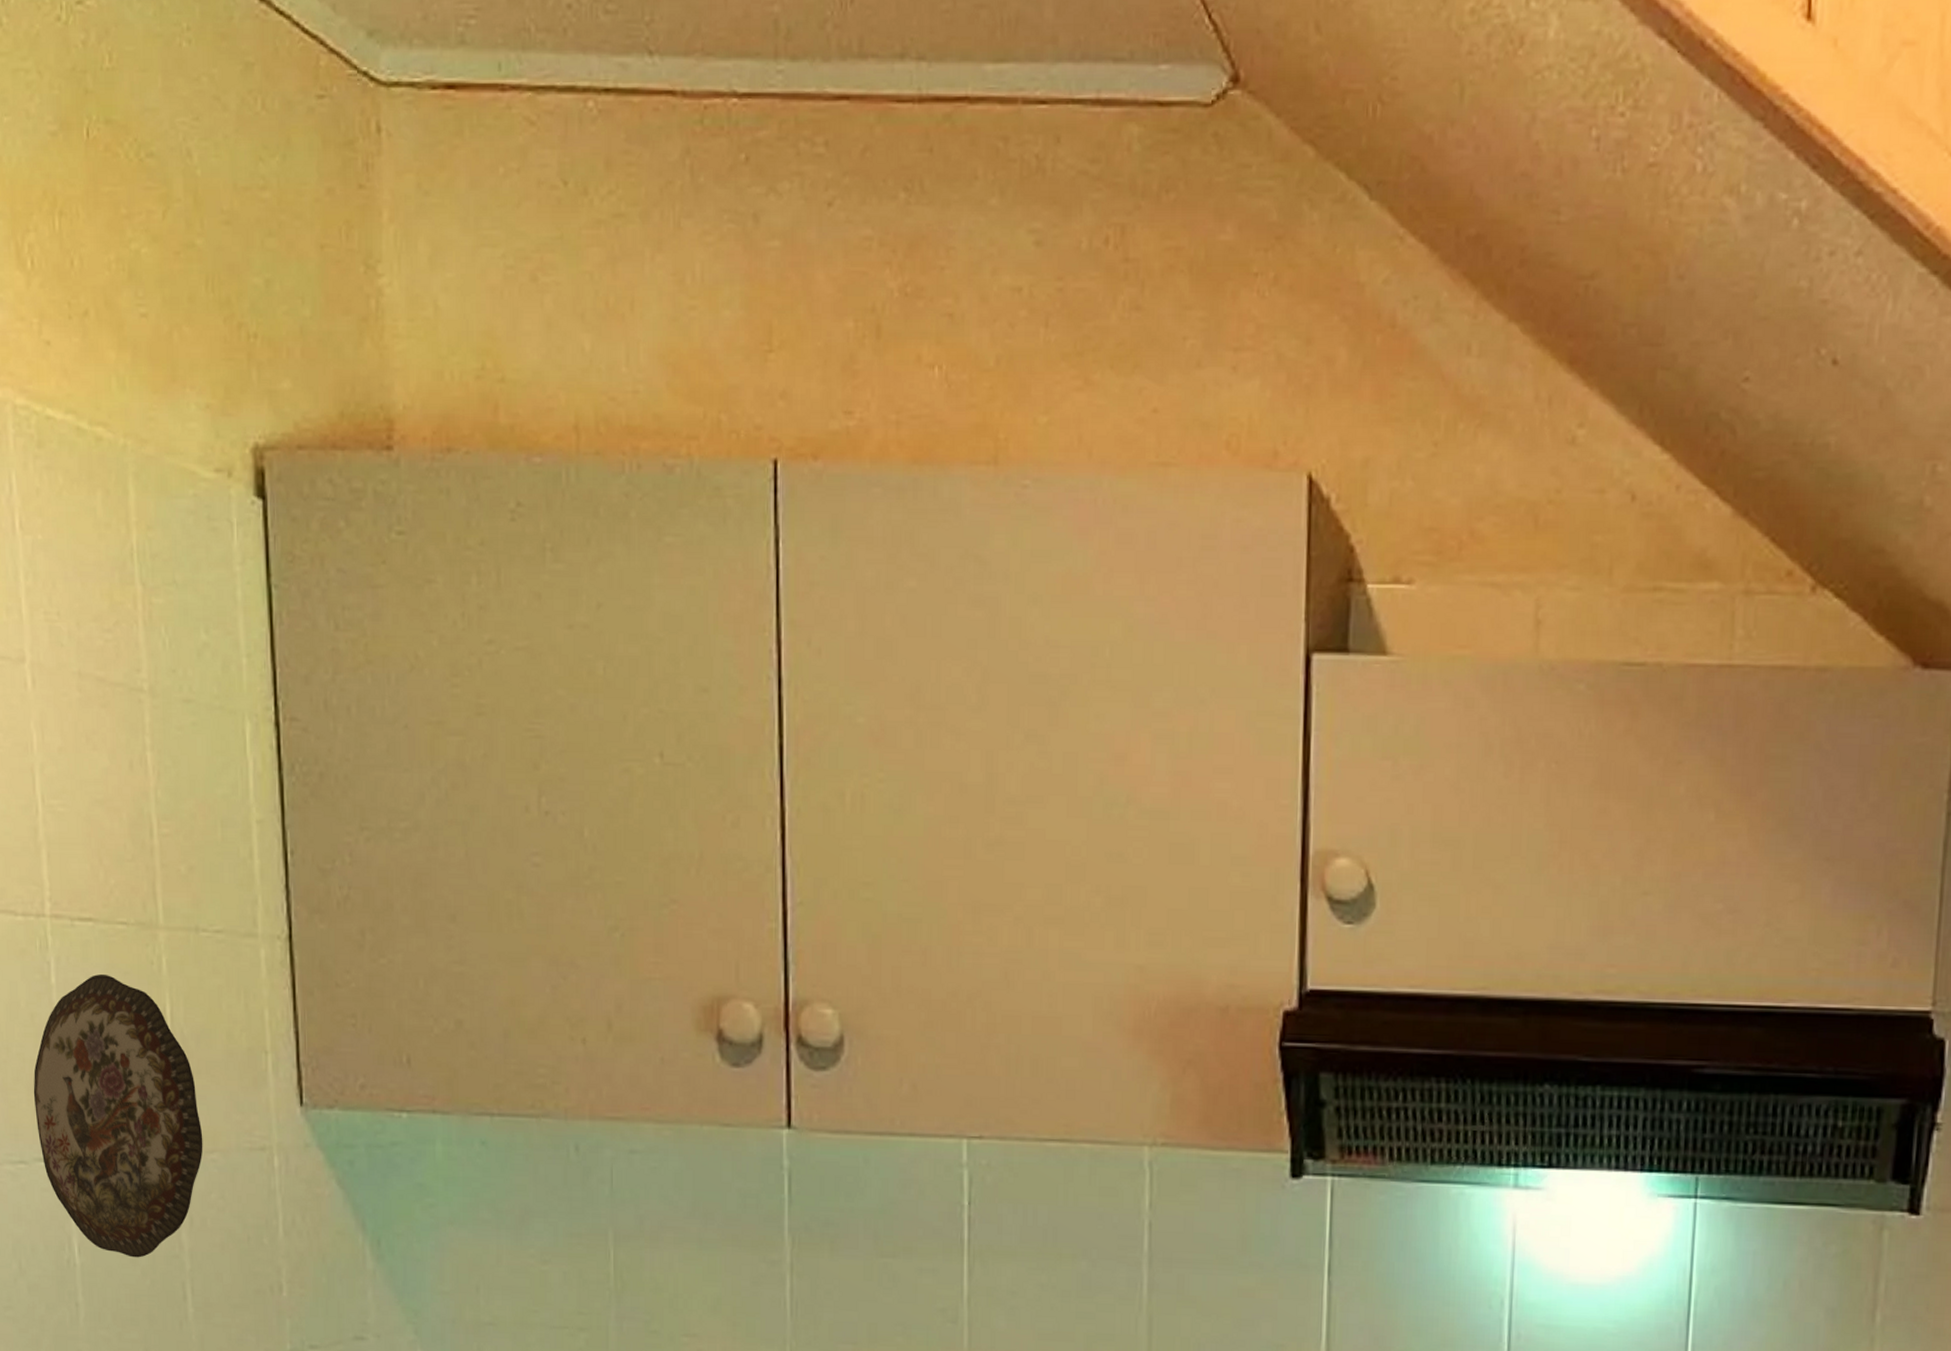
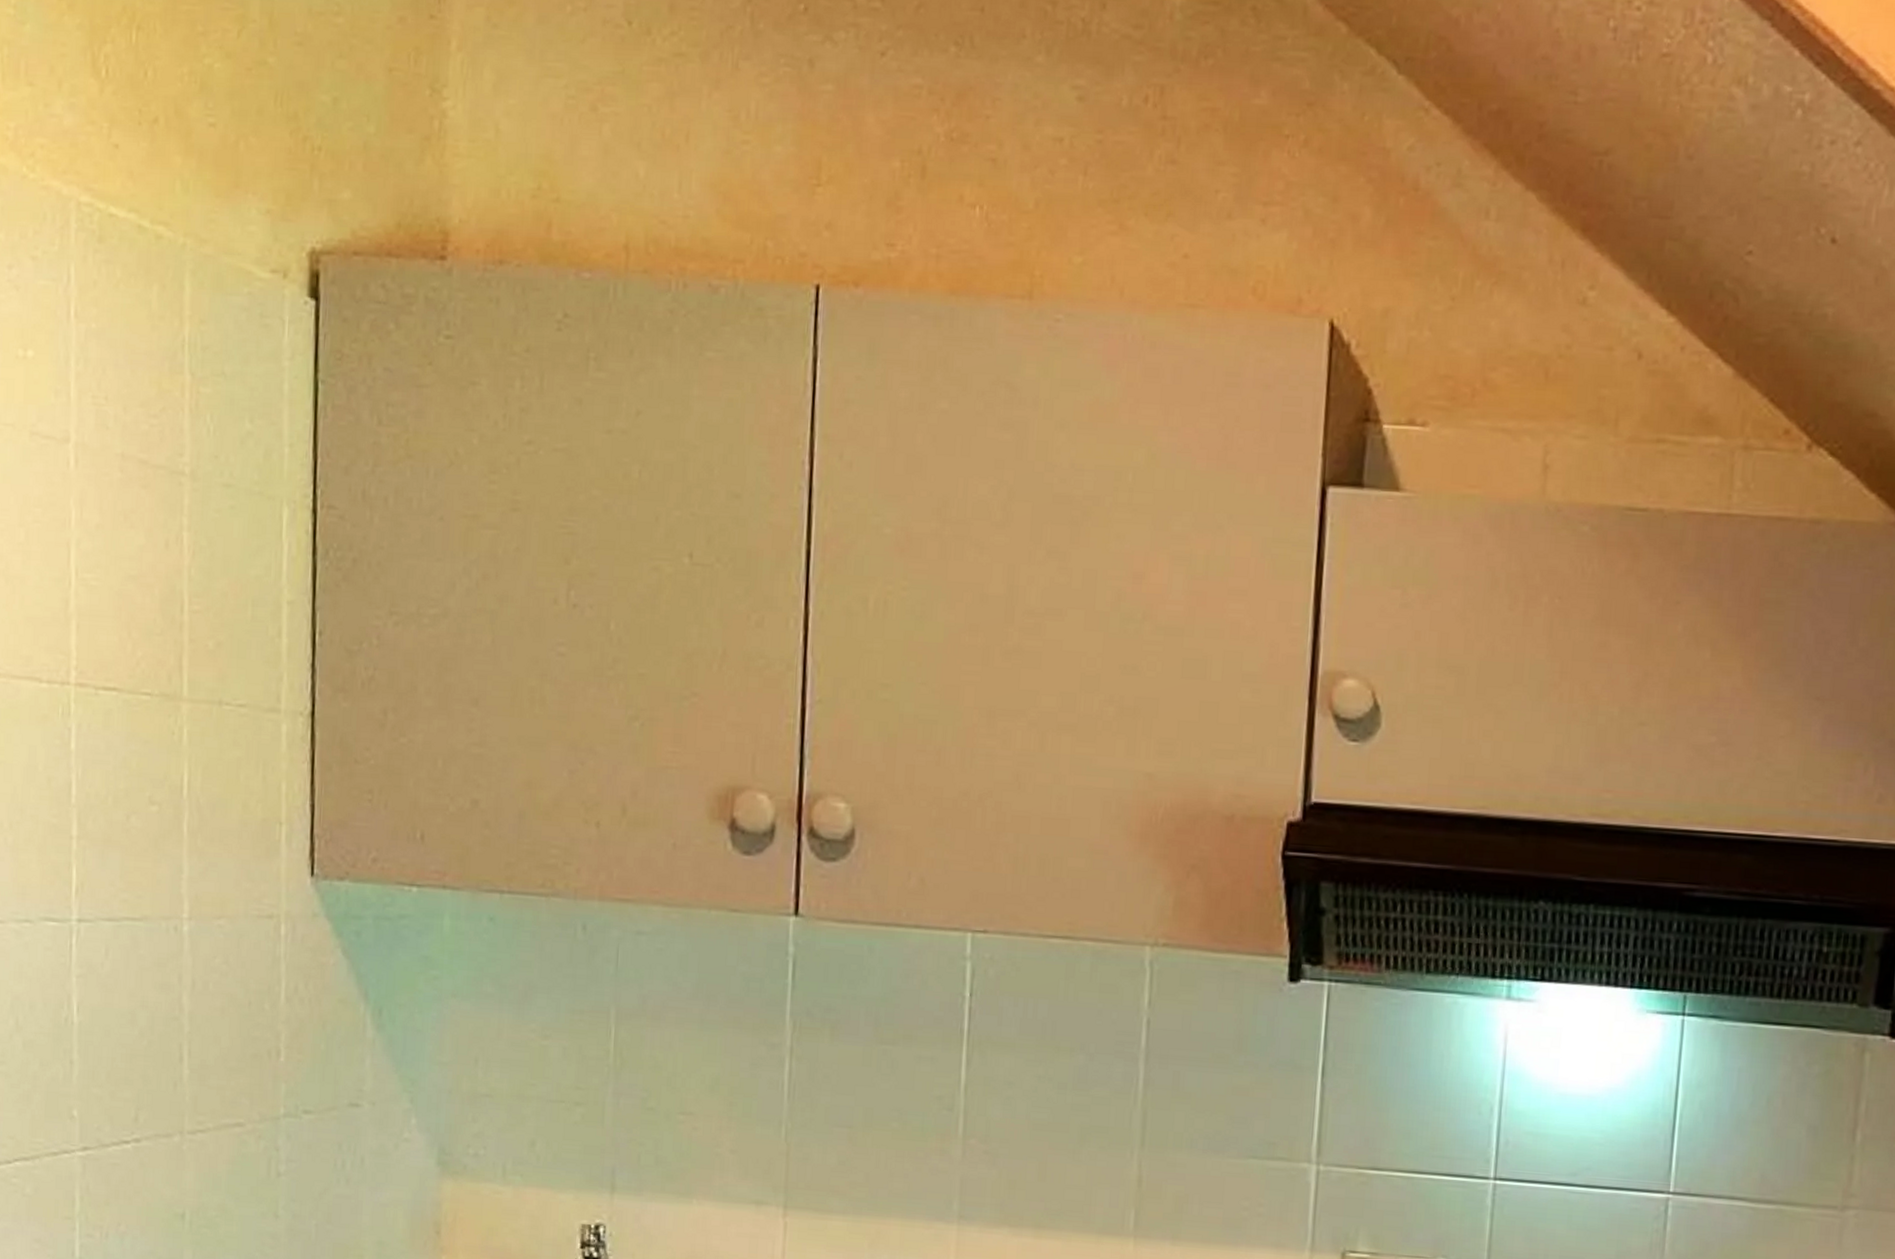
decorative plate: present [33,974,203,1258] -> none [44,742,211,1019]

